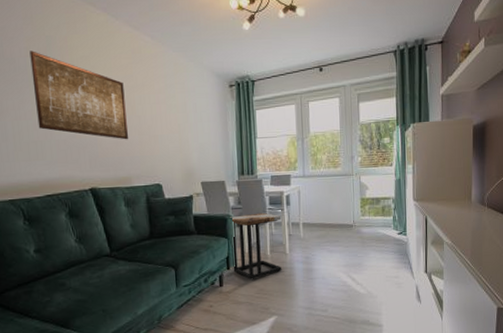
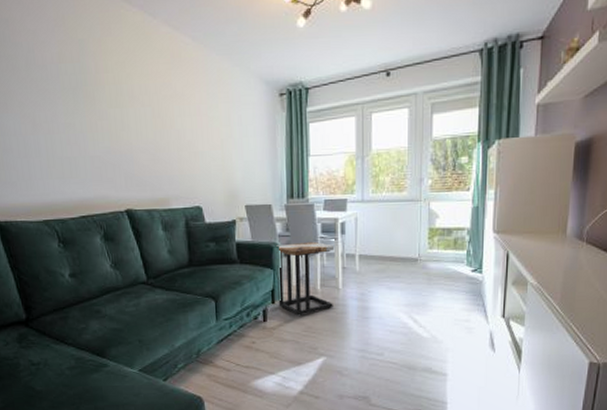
wall art: present [29,50,128,140] -> none [62,56,166,157]

